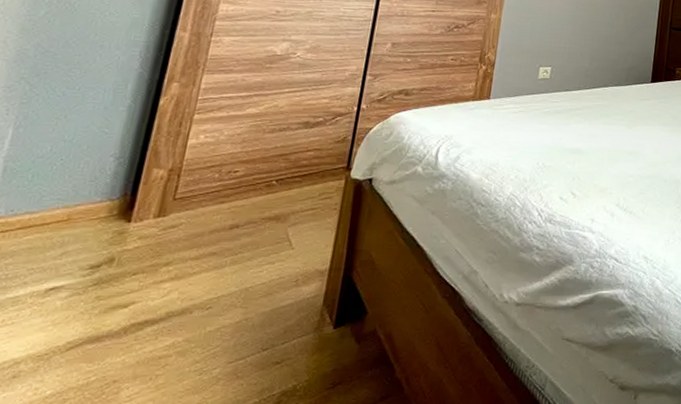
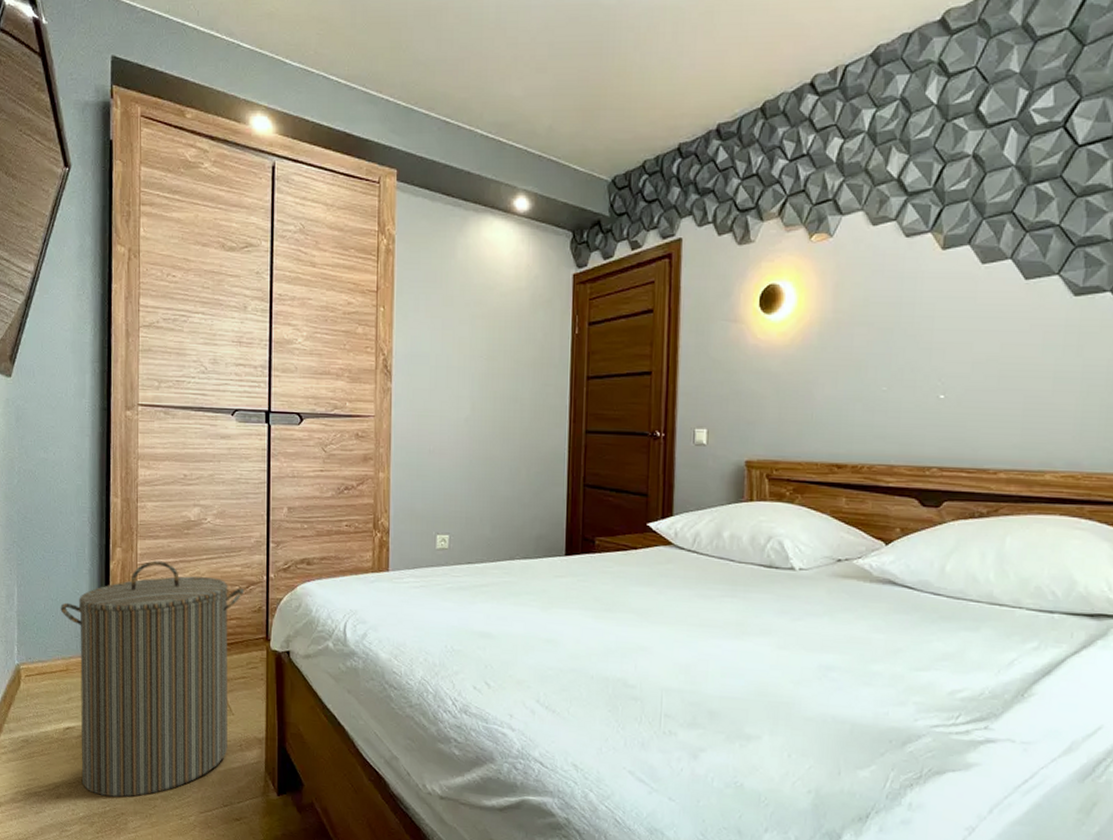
laundry hamper: none [58,95,330,364] -> present [60,560,245,797]

